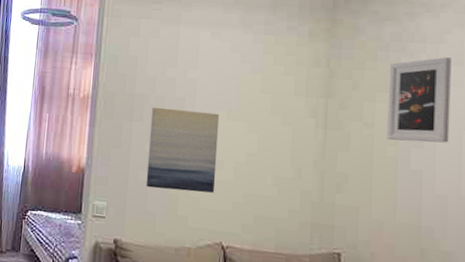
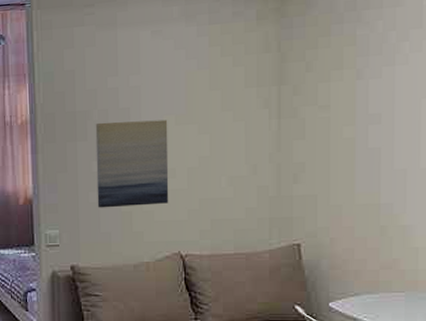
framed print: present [386,57,451,143] -> none [343,21,409,120]

